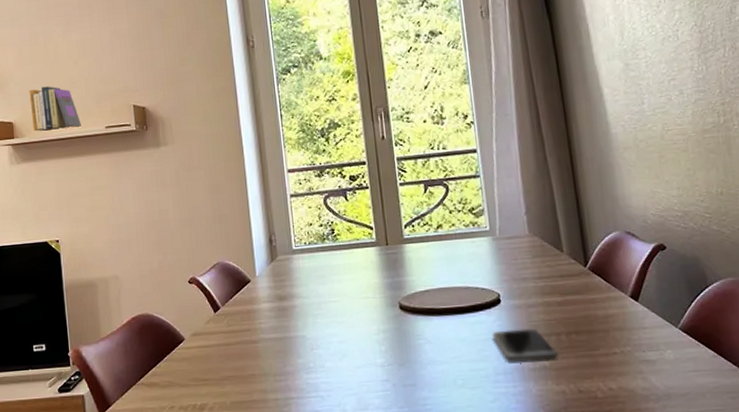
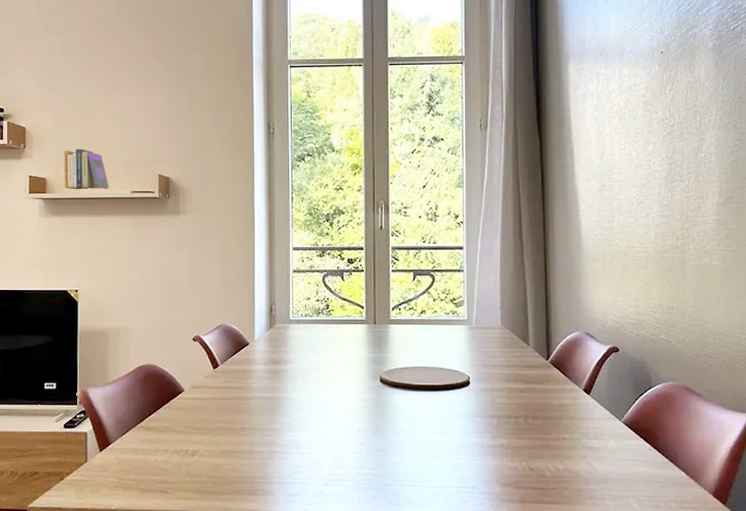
smartphone: present [492,328,558,362] -> none [459,409,515,439]

